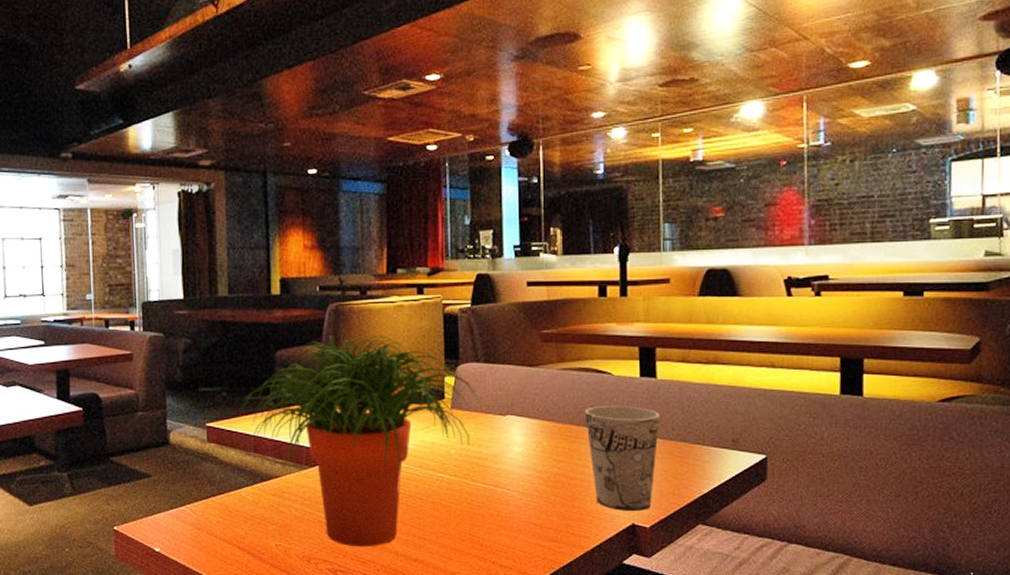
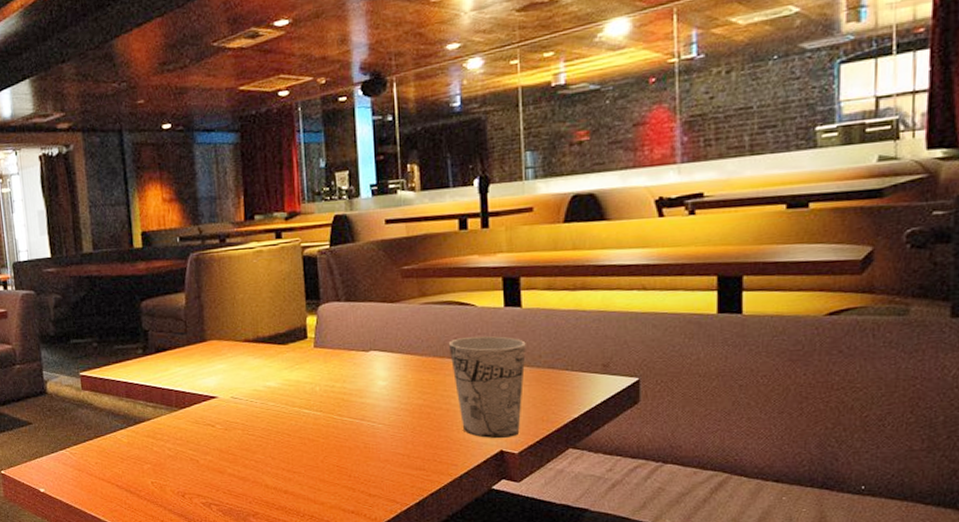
potted plant: present [239,335,479,547] -> none [110,280,341,482]

